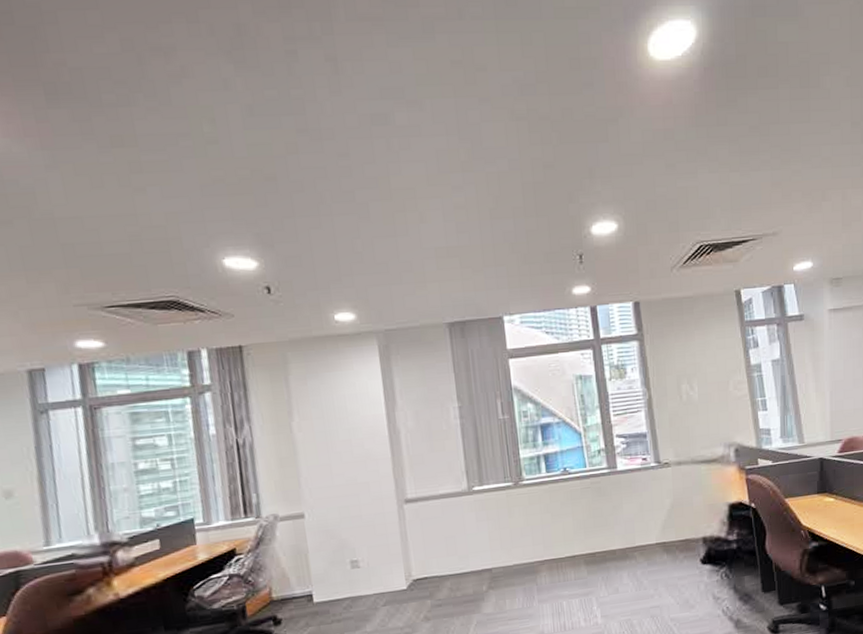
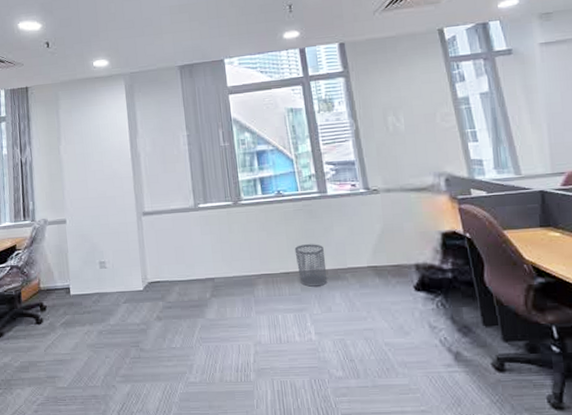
waste bin: none [581,523,615,569] -> present [294,244,328,287]

